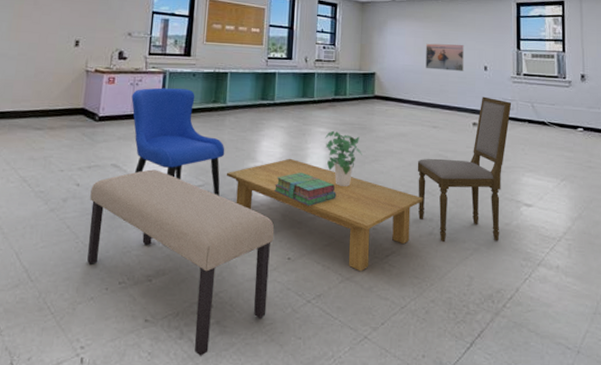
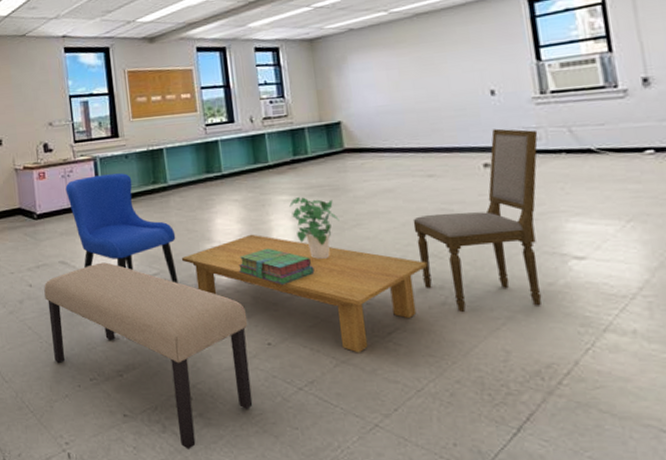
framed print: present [426,43,465,71] -> none [403,67,462,107]

